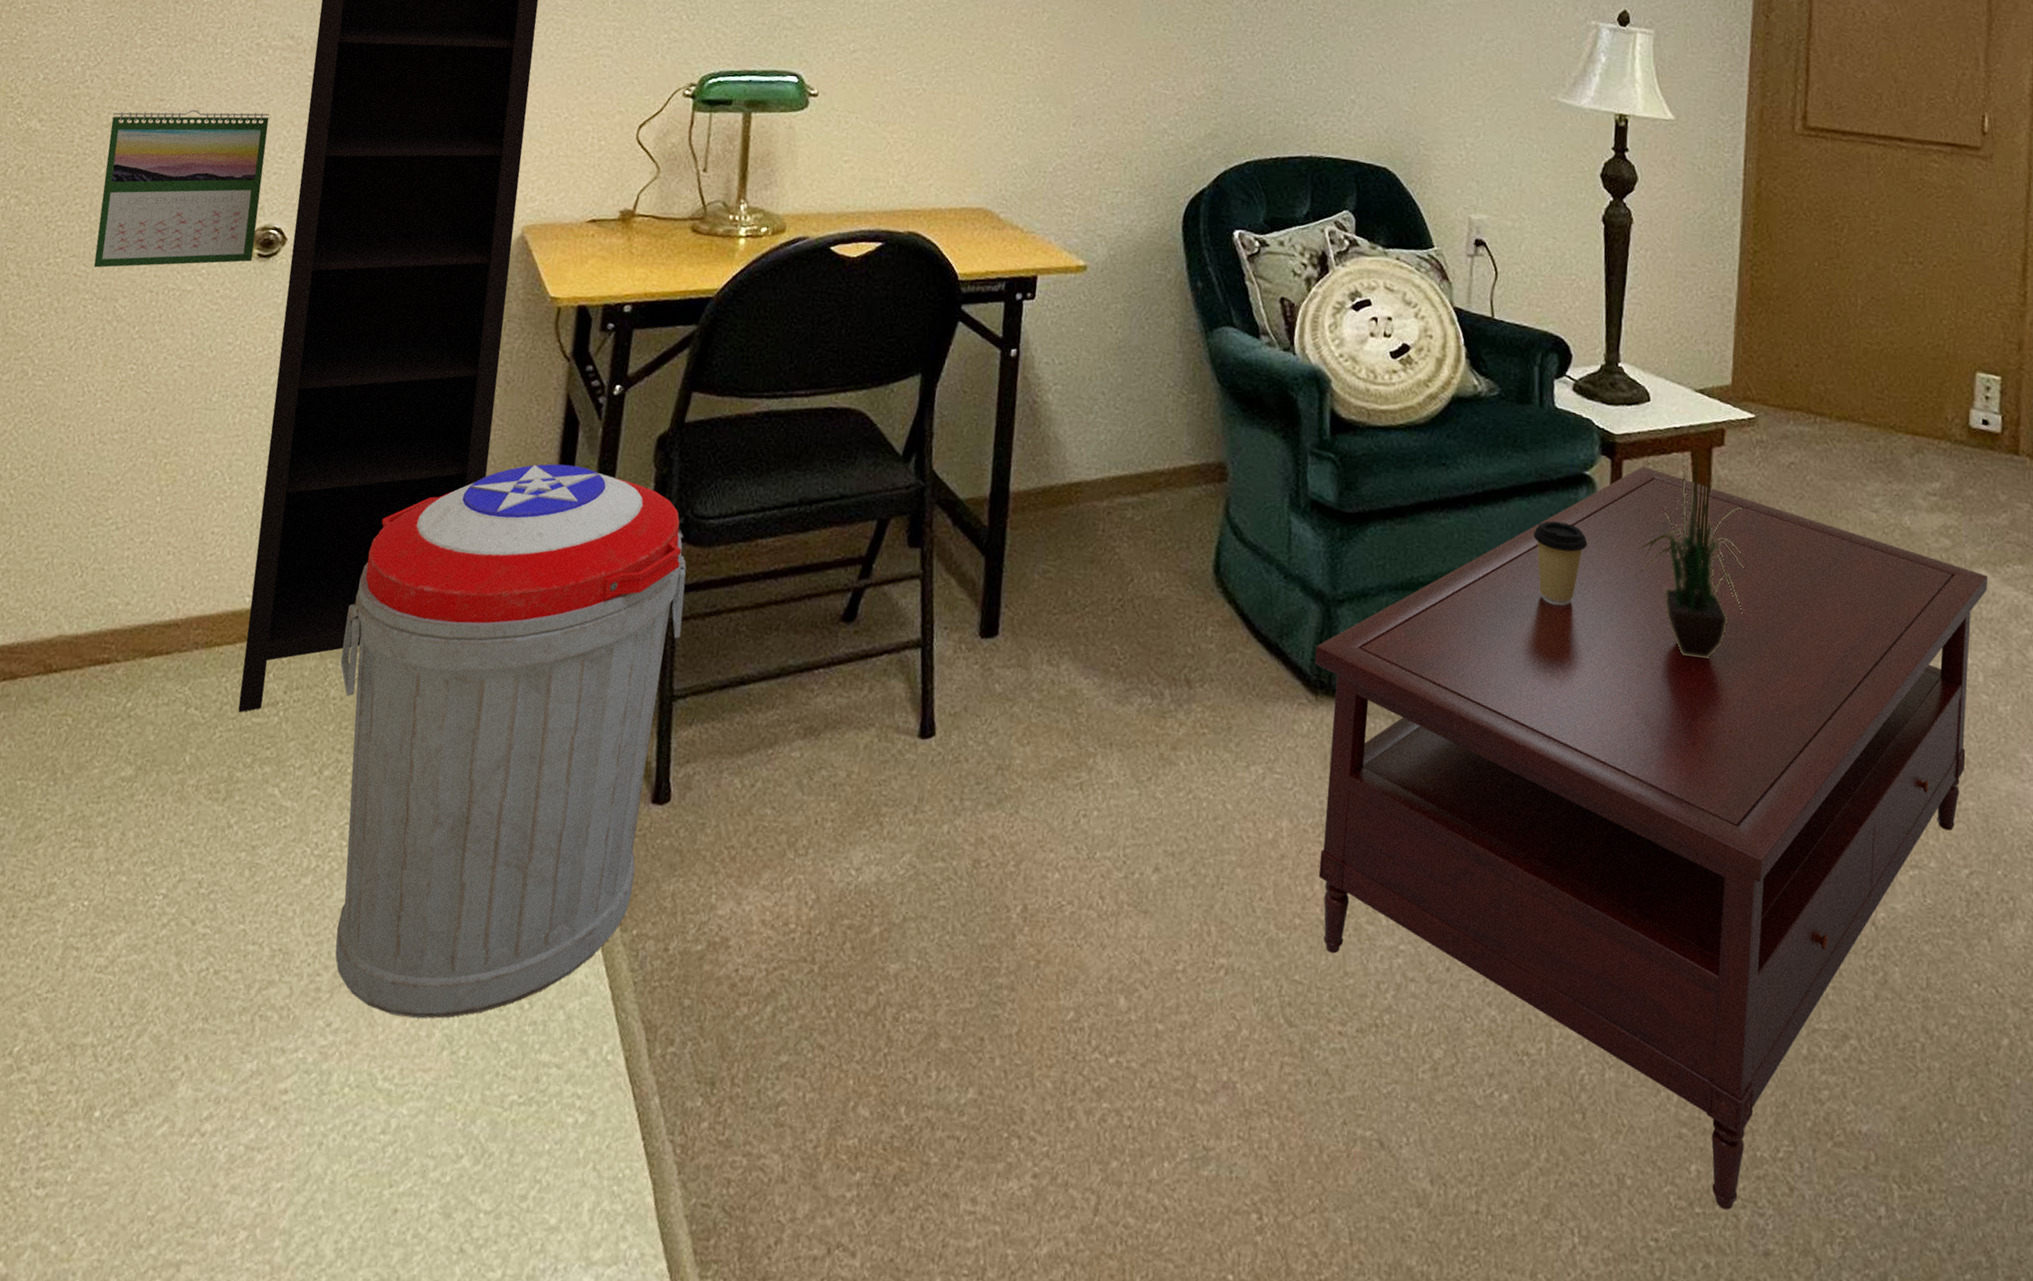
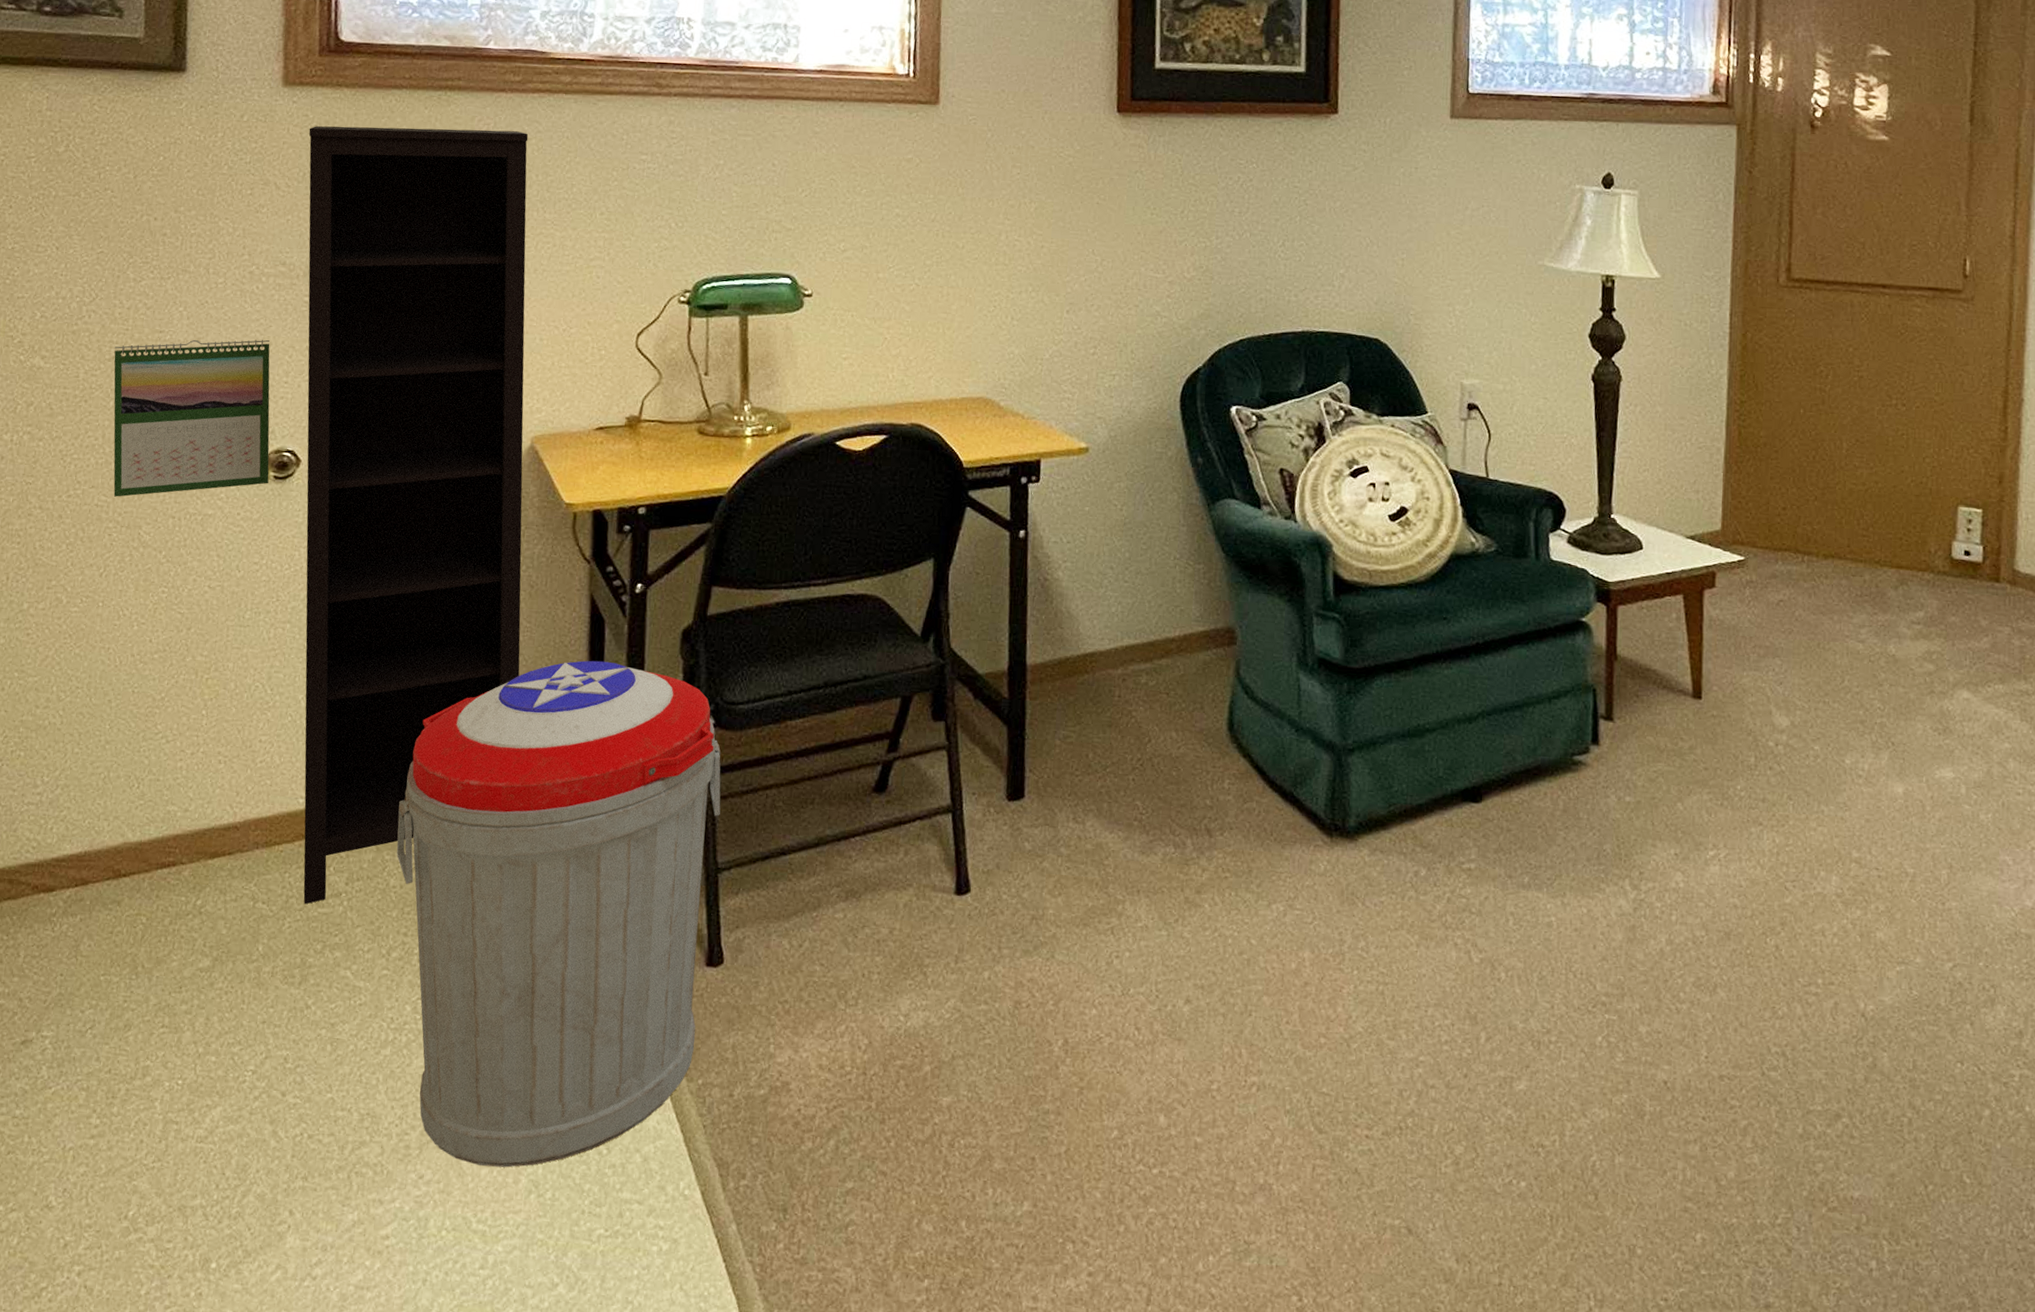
coffee table: present [1314,466,1989,1210] -> none [1328,611,1971,1271]
coffee cup: present [1533,521,1587,606] -> none [1533,666,1586,744]
potted plant: present [1639,450,1746,658] -> none [1635,593,1737,785]

